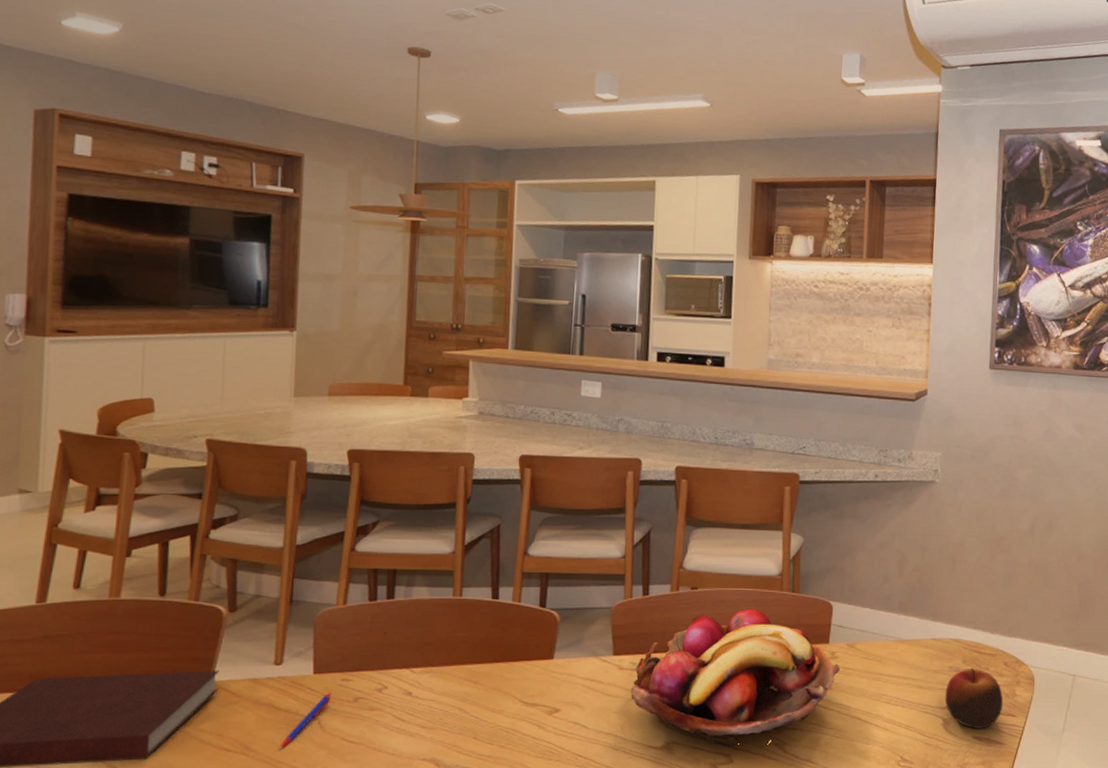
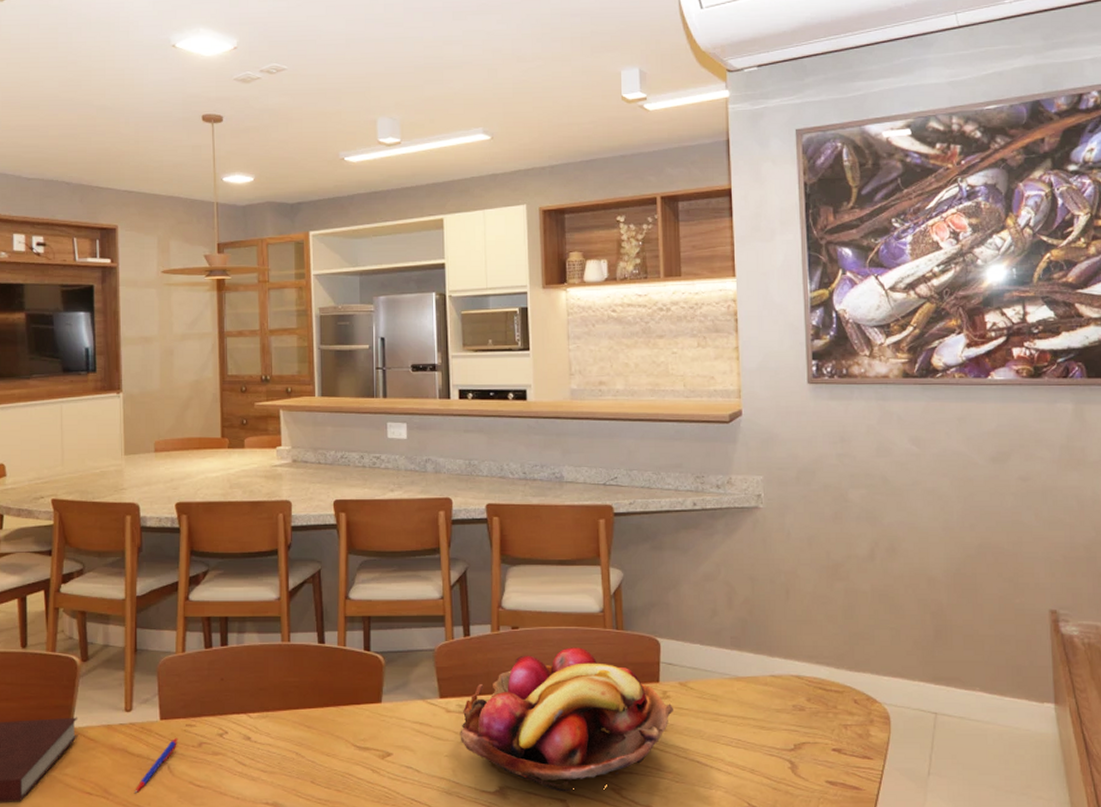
apple: present [945,668,1004,729] -> none [790,706,857,772]

